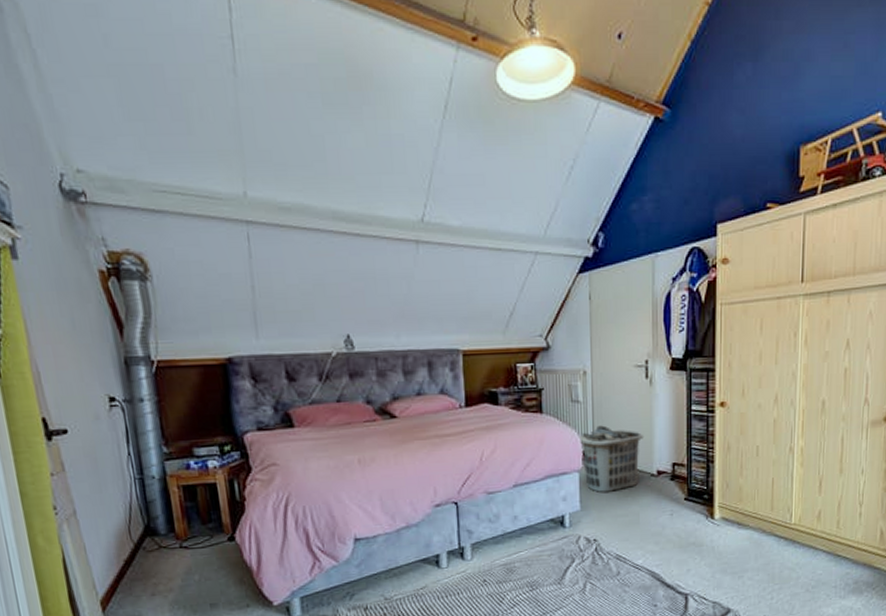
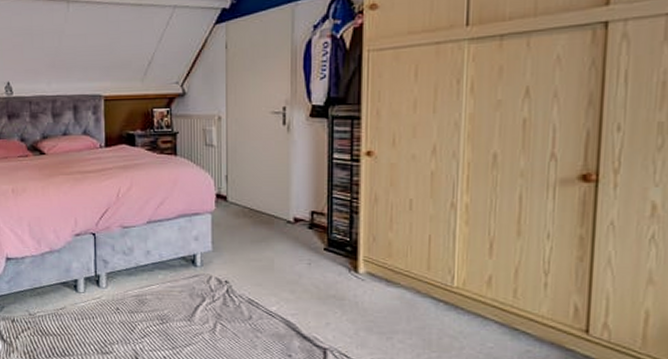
clothes hamper: present [578,425,644,492] -> none [211,169,281,235]

